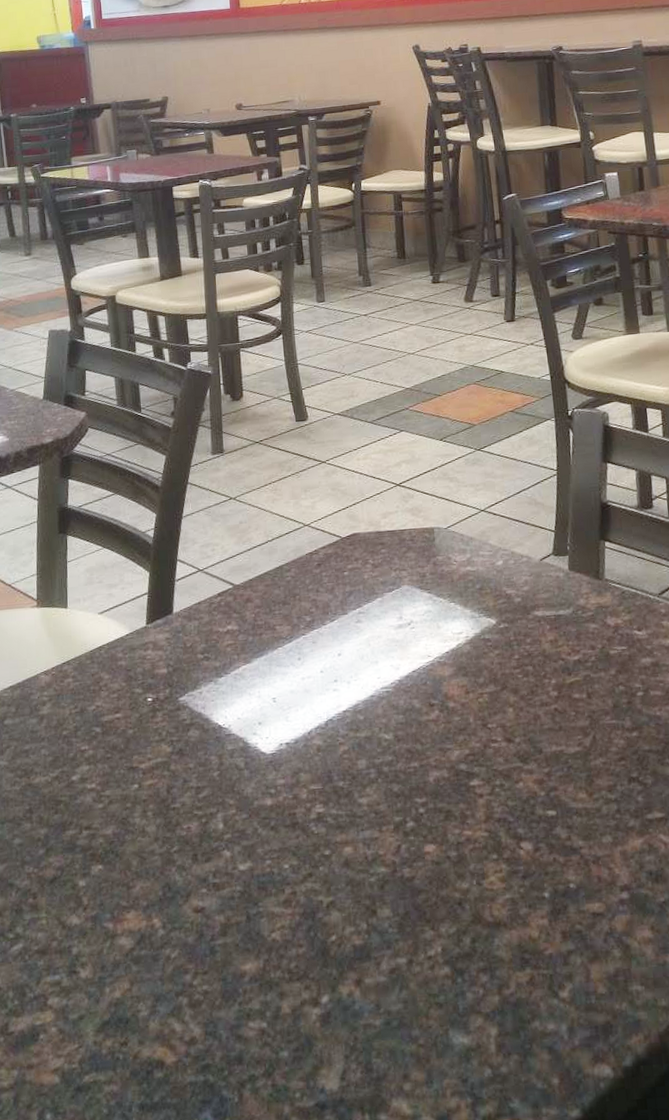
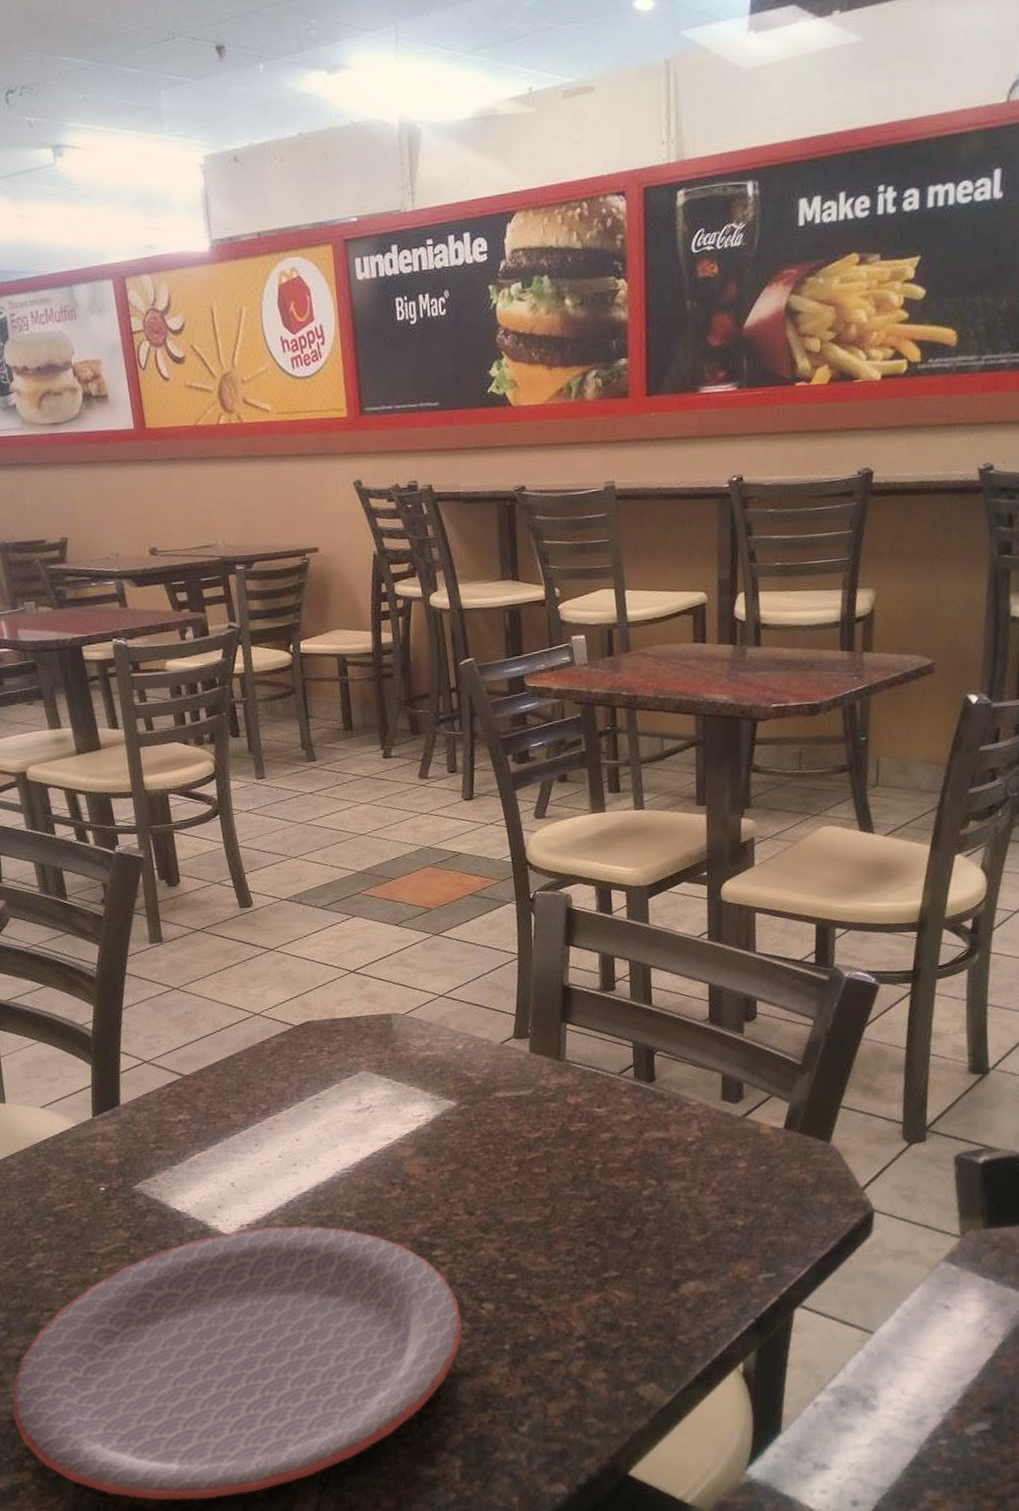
plate: none [41,746,500,1057] -> present [12,1226,463,1501]

